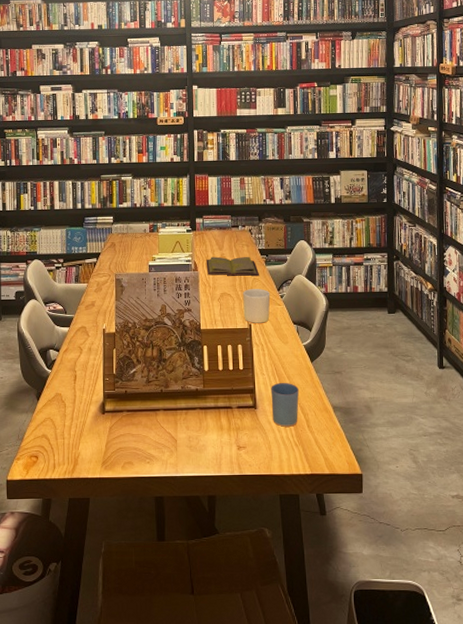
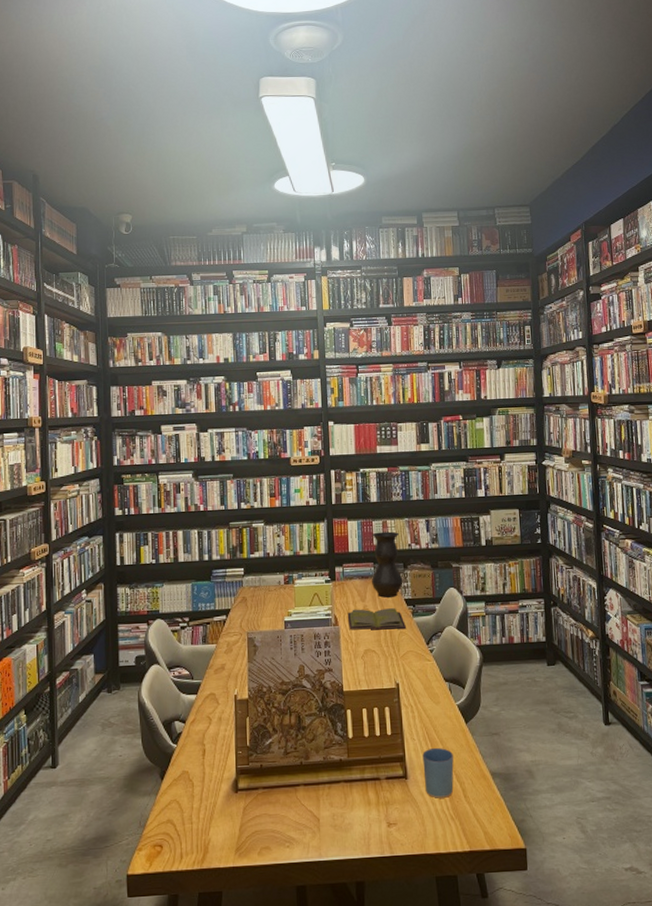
vase: none [229,187,258,247] -> present [372,531,403,598]
mug: present [243,289,271,323] -> none [389,643,419,683]

